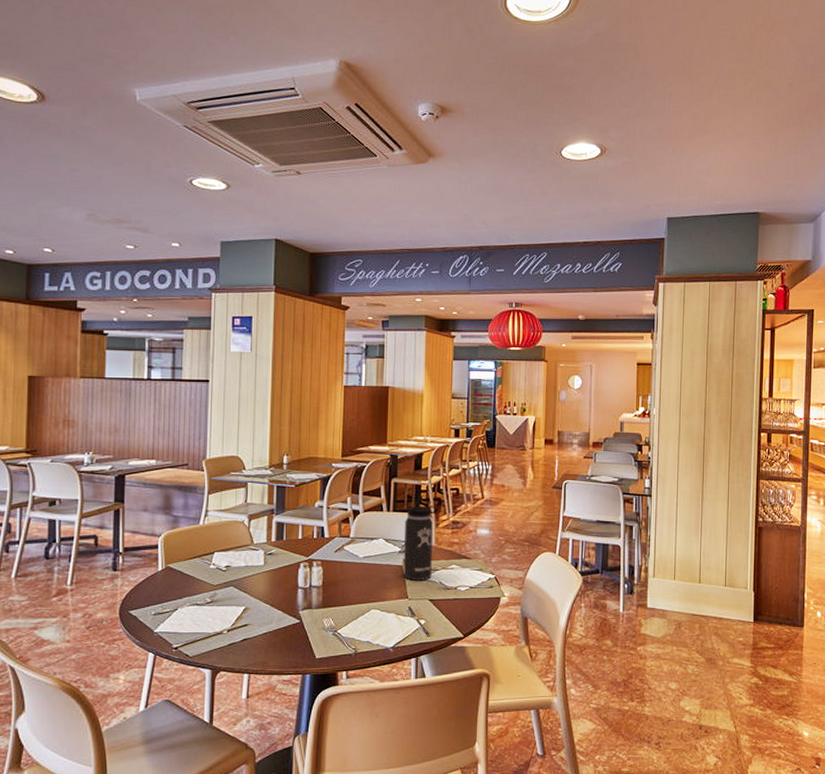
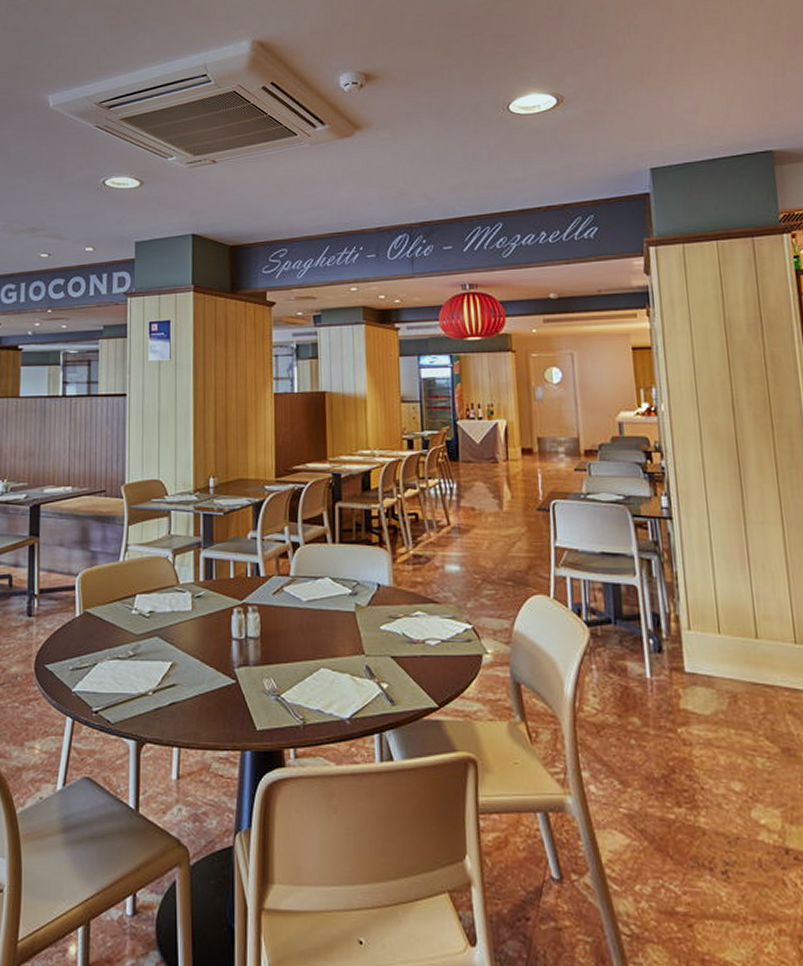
thermos bottle: present [403,495,439,581] -> none [354,522,395,631]

